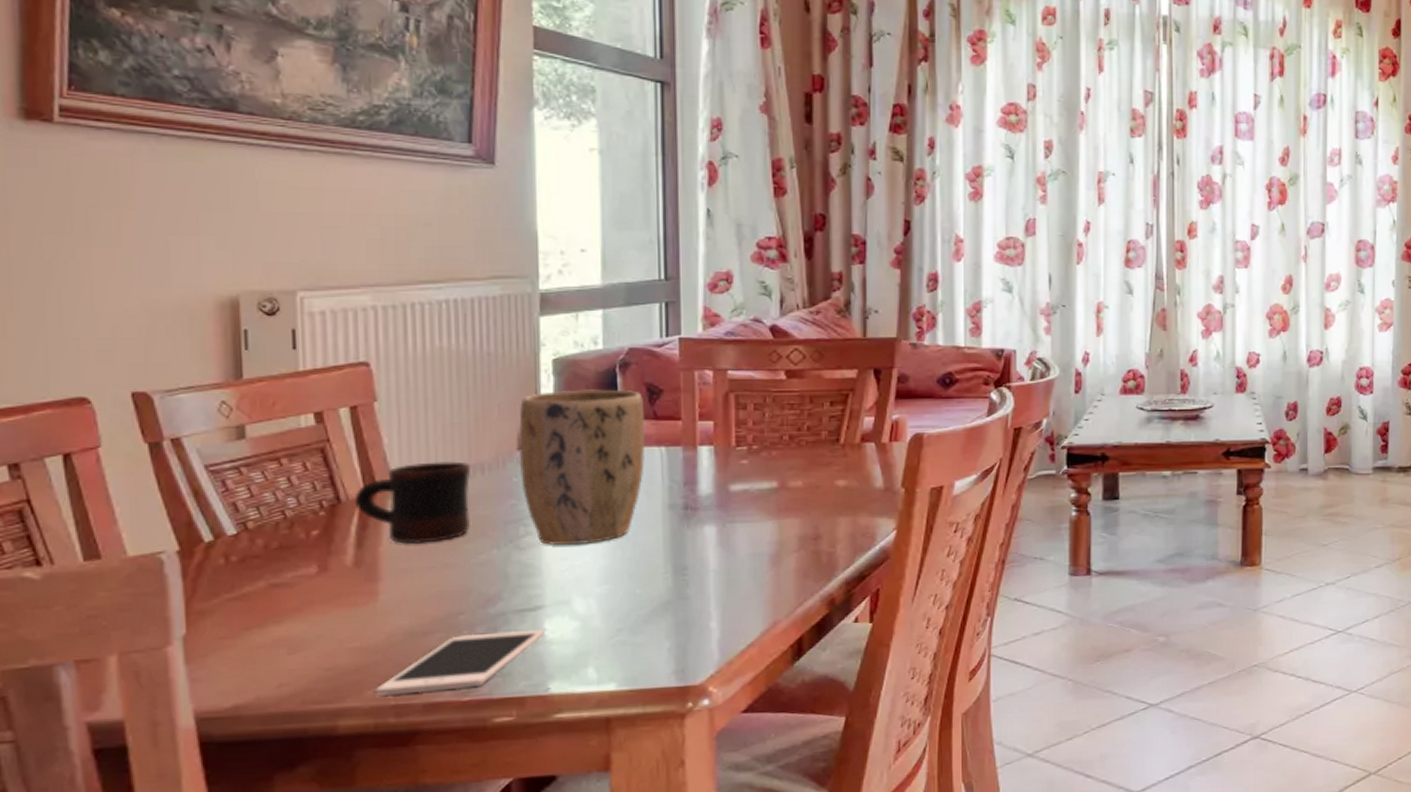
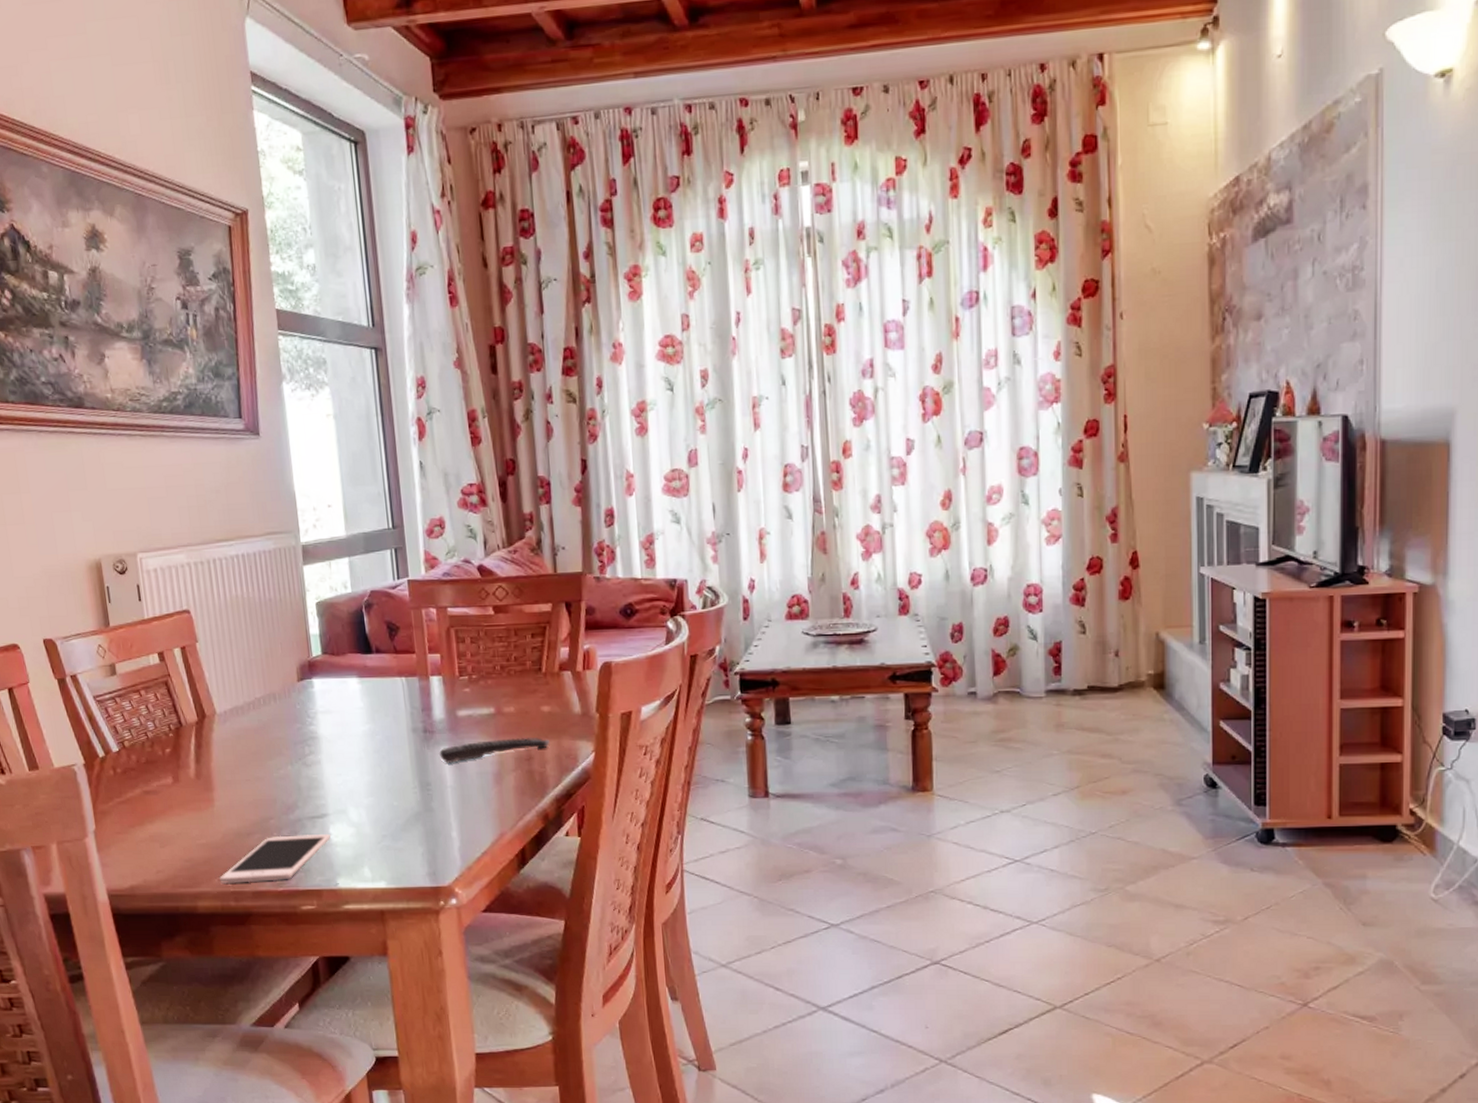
mug: present [354,461,472,545] -> none [190,691,271,761]
plant pot: present [518,389,646,545] -> none [296,628,391,762]
remote control: none [702,515,843,544] -> present [439,738,550,763]

